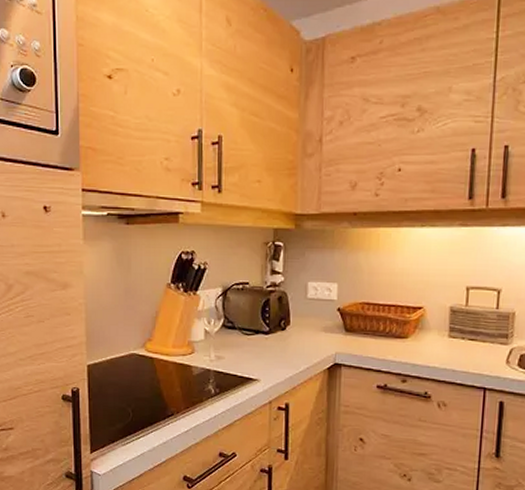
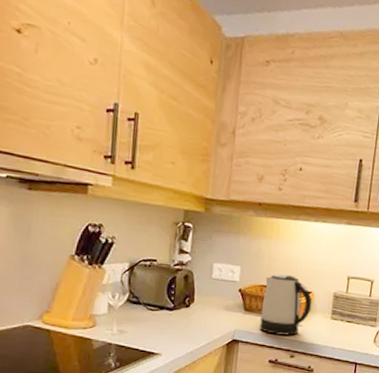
kettle: none [363,288,424,358] -> present [259,273,312,336]

